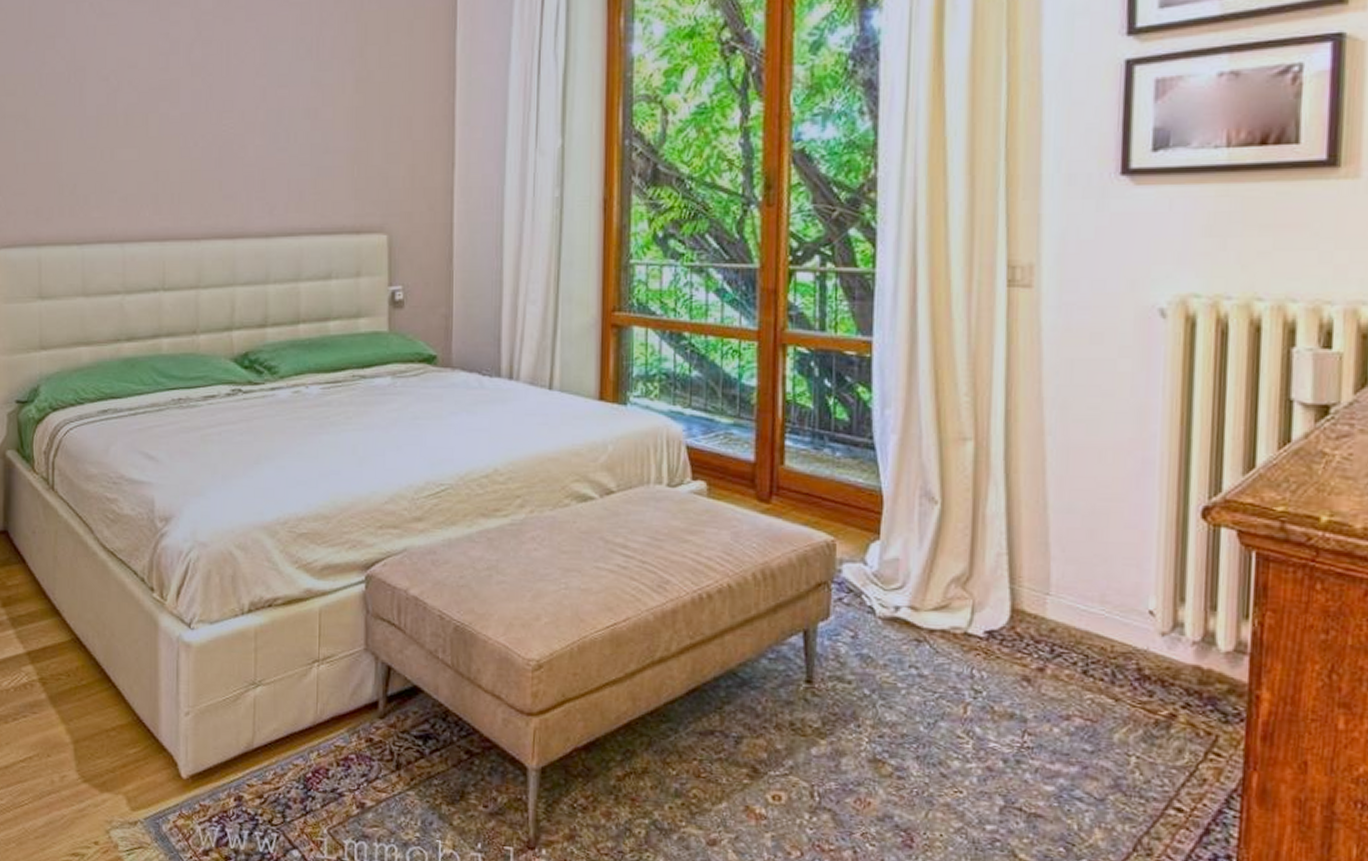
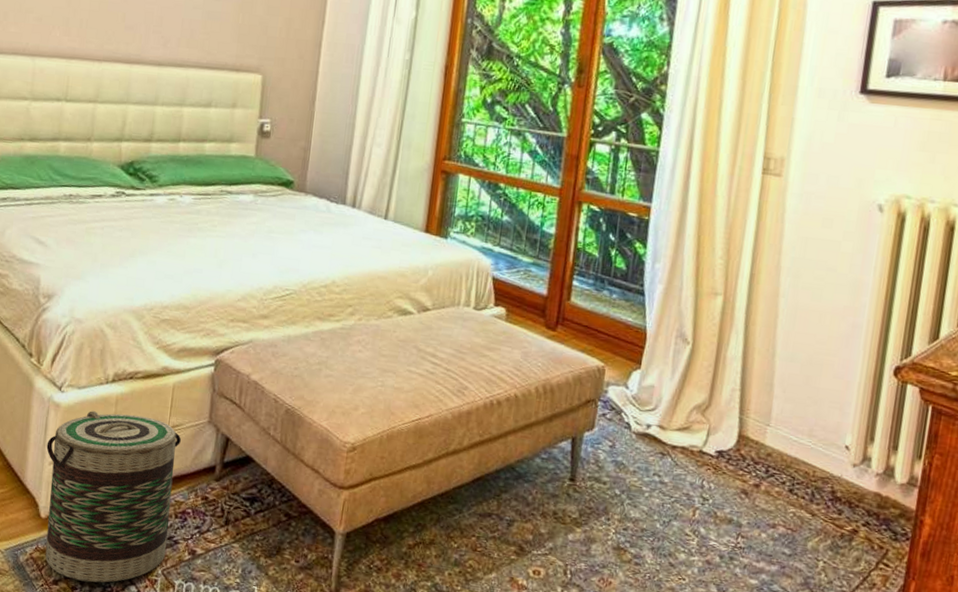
basket: none [180,648,334,850] -> present [45,411,181,583]

